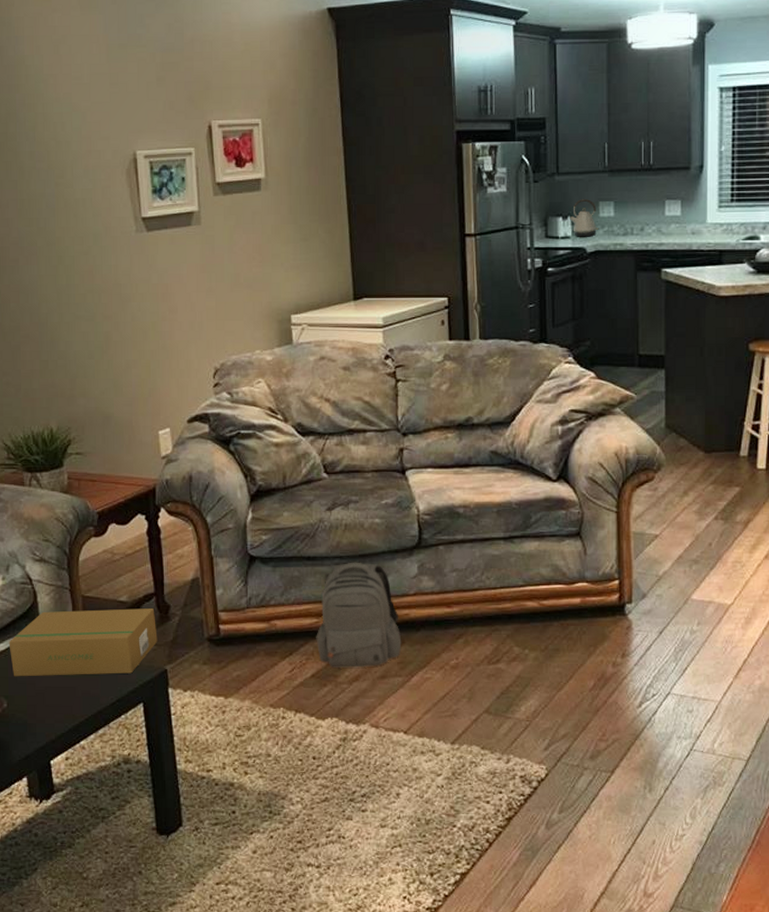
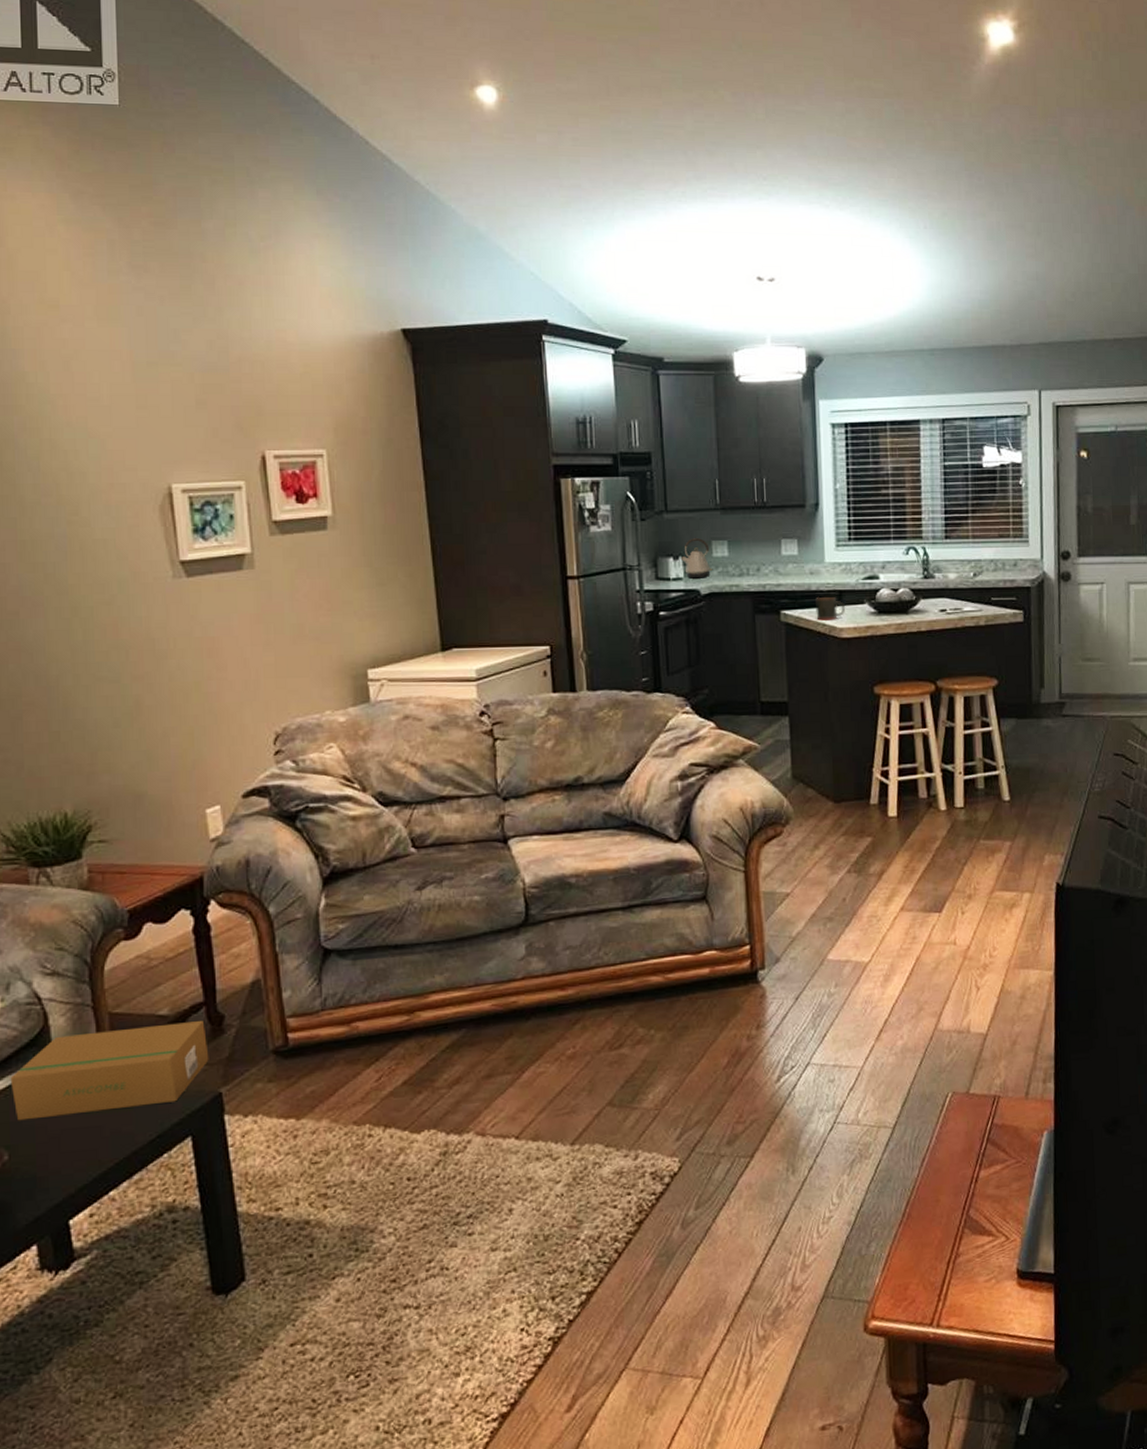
backpack: present [316,562,402,668] -> none [407,946,510,1071]
mug: none [696,256,725,279] -> present [816,596,846,621]

